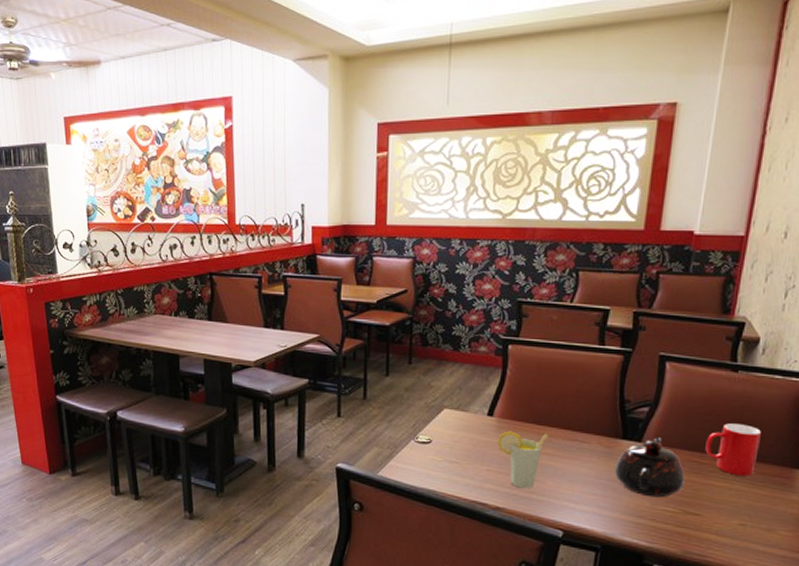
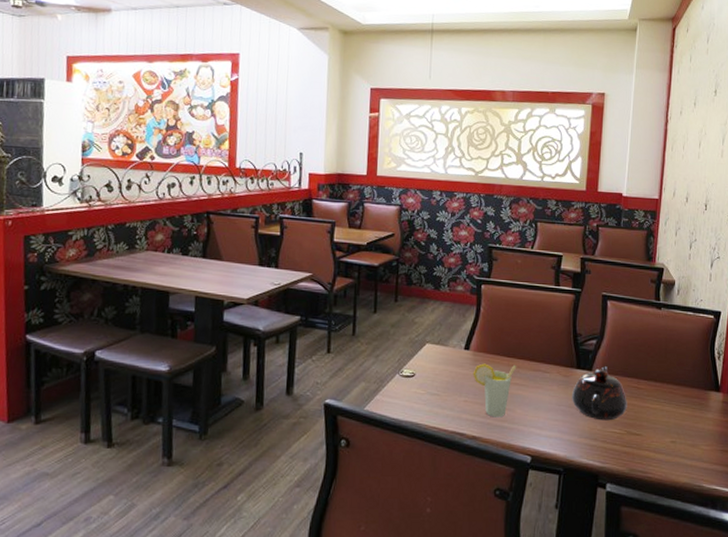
cup: present [705,423,762,476] -> none [641,353,682,398]

